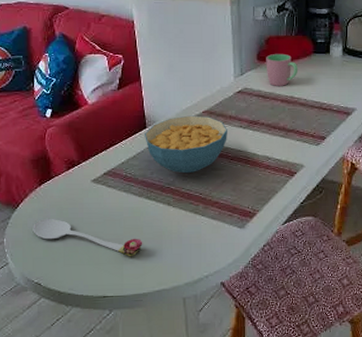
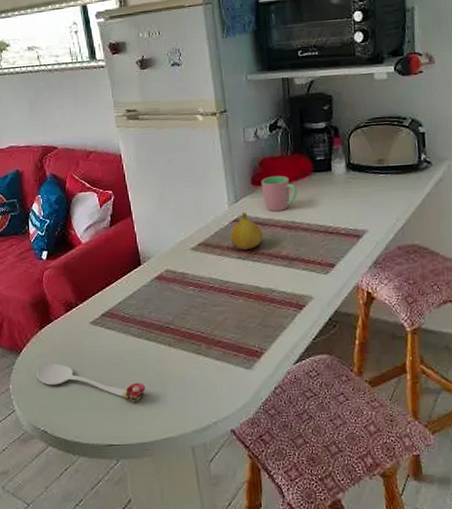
cereal bowl: present [145,115,227,174] -> none [140,248,226,312]
fruit: none [233,85,264,120] -> present [230,212,264,250]

